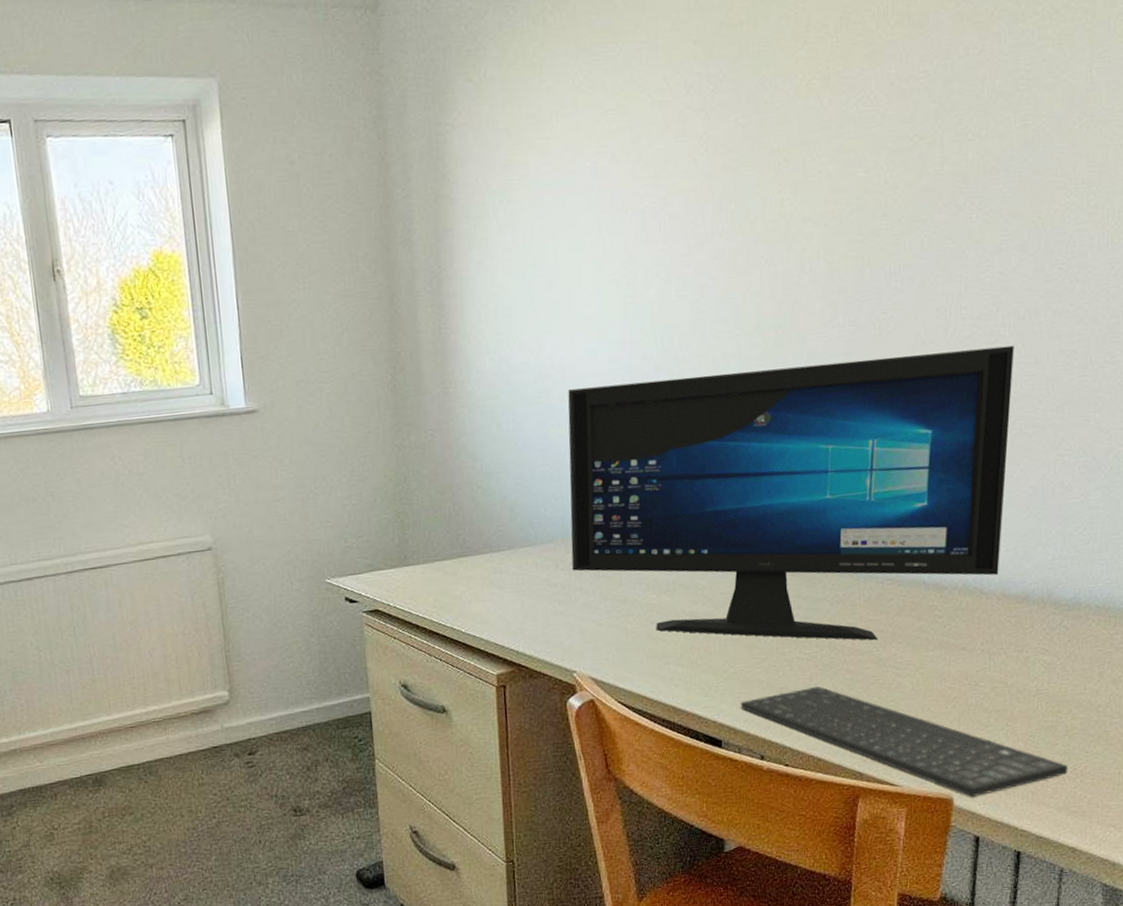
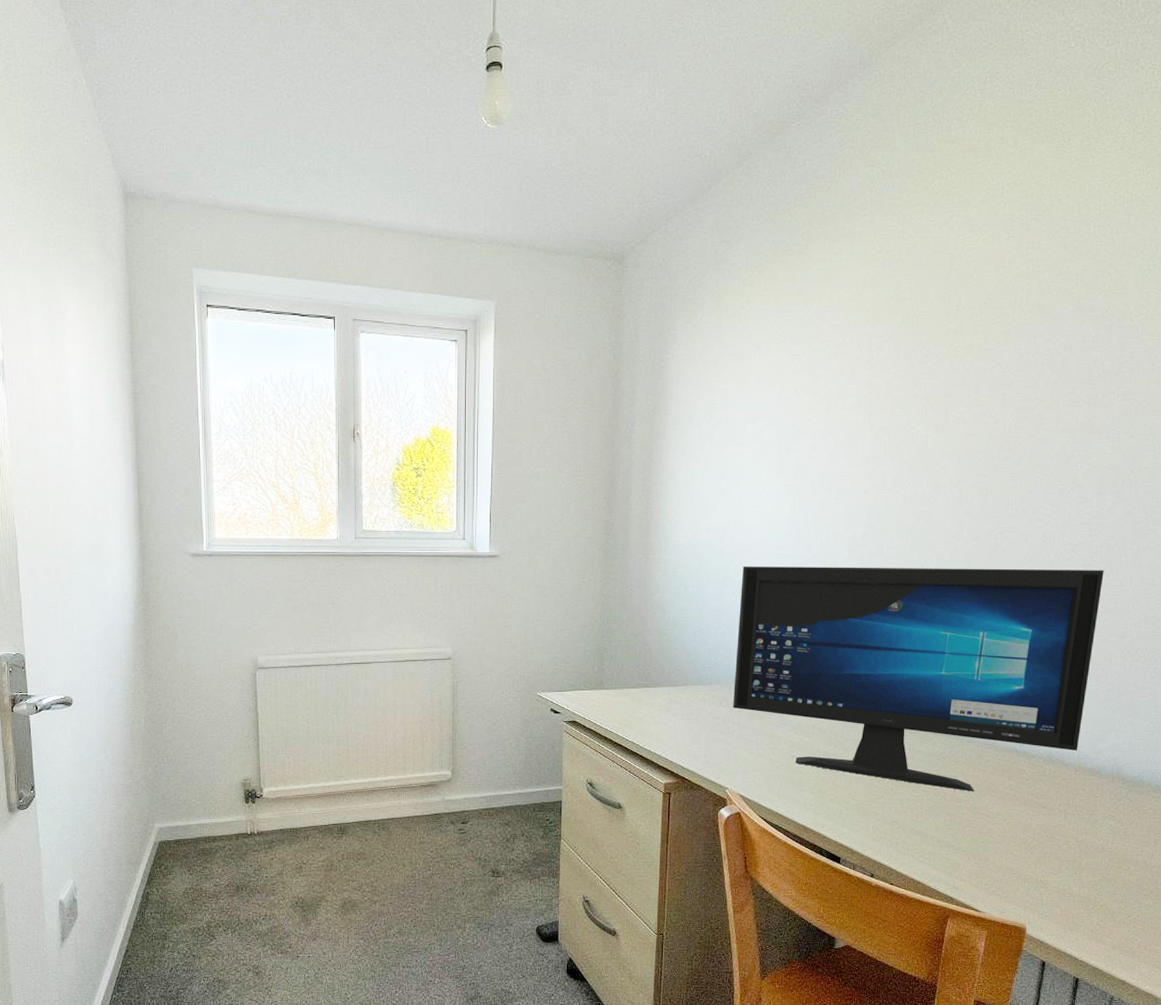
keyboard: present [740,686,1068,797] -> none [858,824,1123,928]

